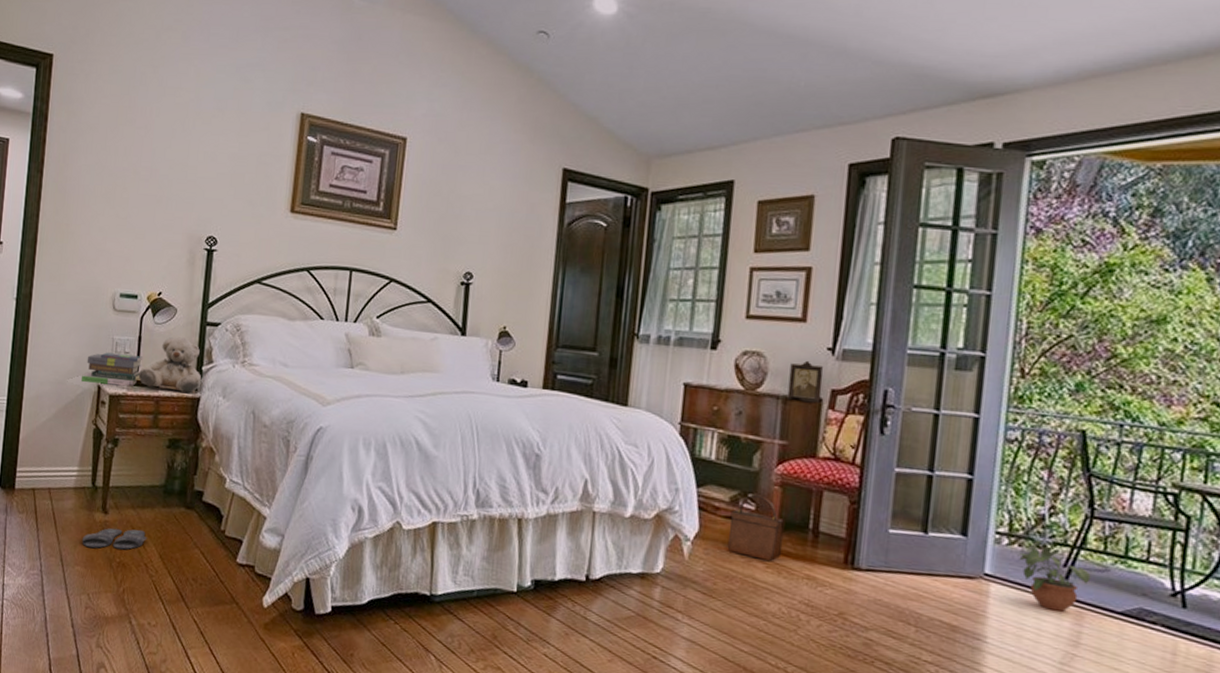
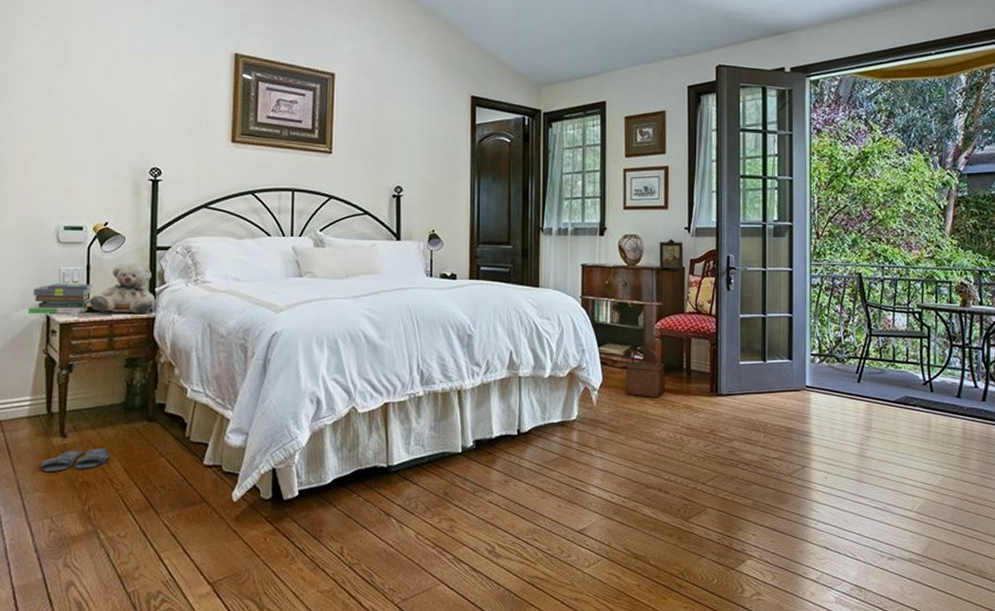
potted plant: present [1017,539,1091,612] -> none [826,356,874,406]

